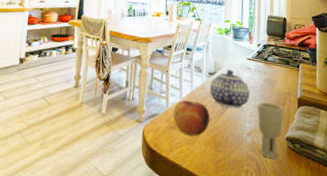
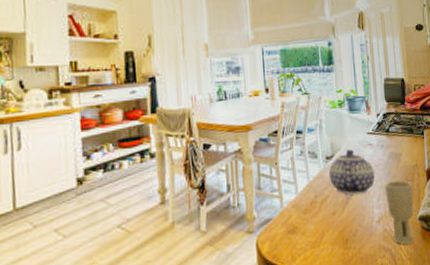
apple: present [173,100,210,136] -> none [290,194,334,238]

